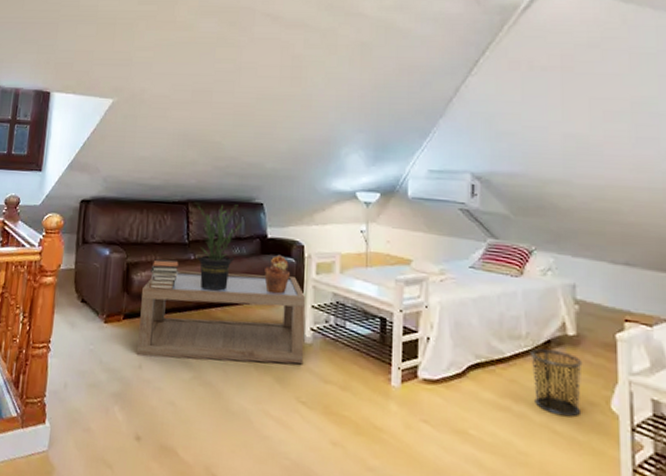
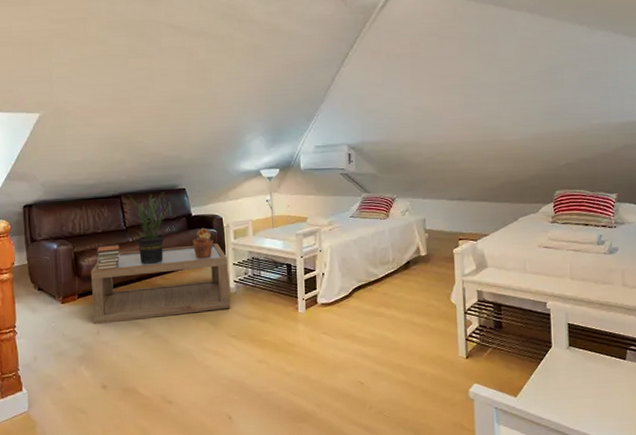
waste bin: present [530,348,583,417] -> none [396,268,432,312]

